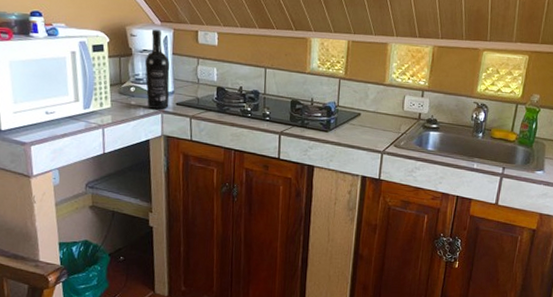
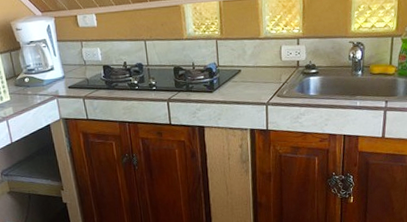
wine bottle: present [145,30,170,109] -> none [33,20,62,95]

